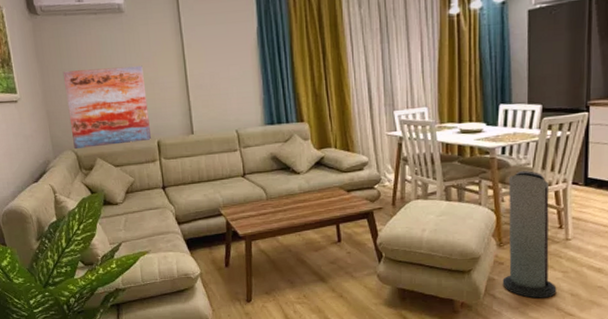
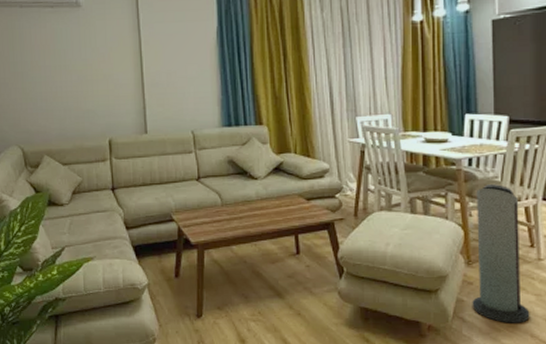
wall art: present [62,65,152,149] -> none [14,61,103,144]

